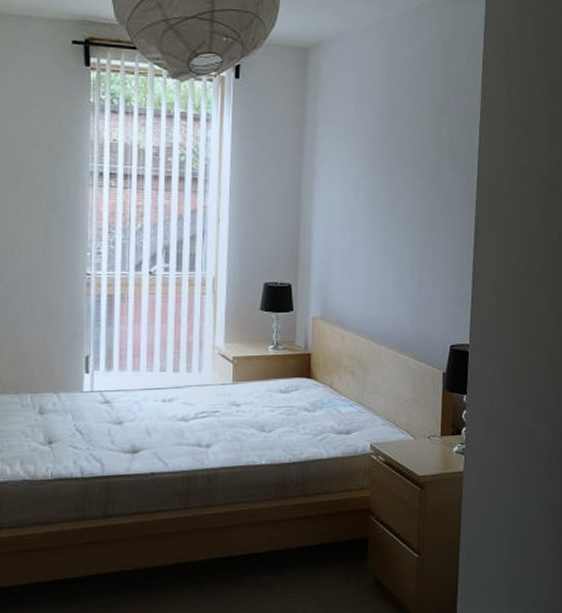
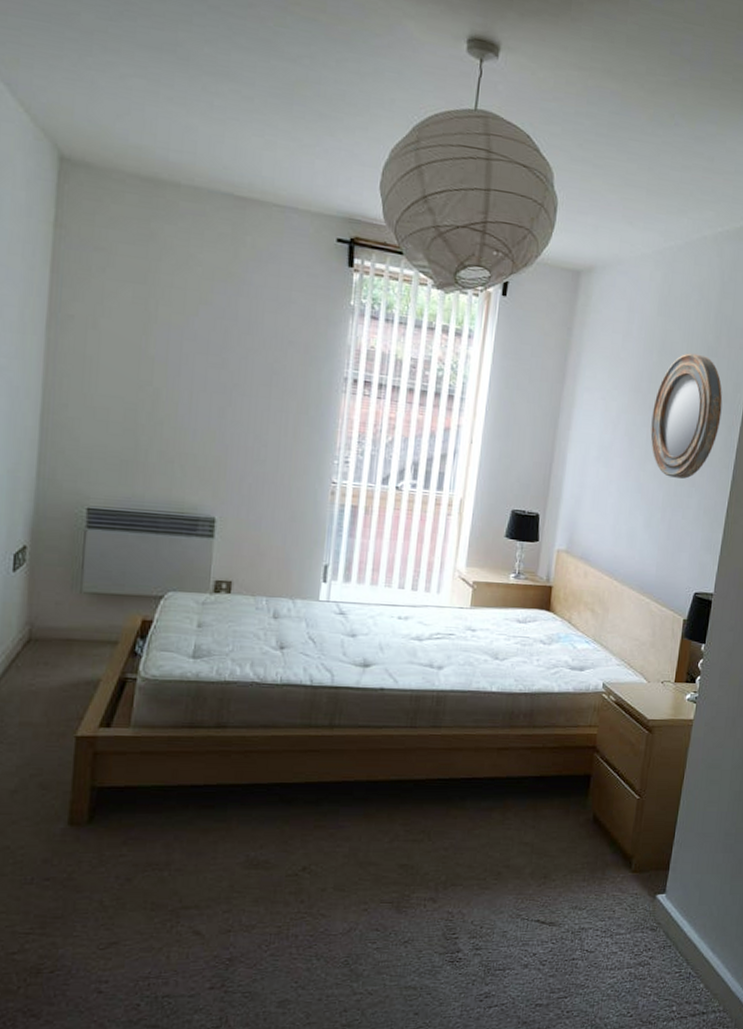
home mirror: none [391,114,458,235] -> present [650,353,723,479]

